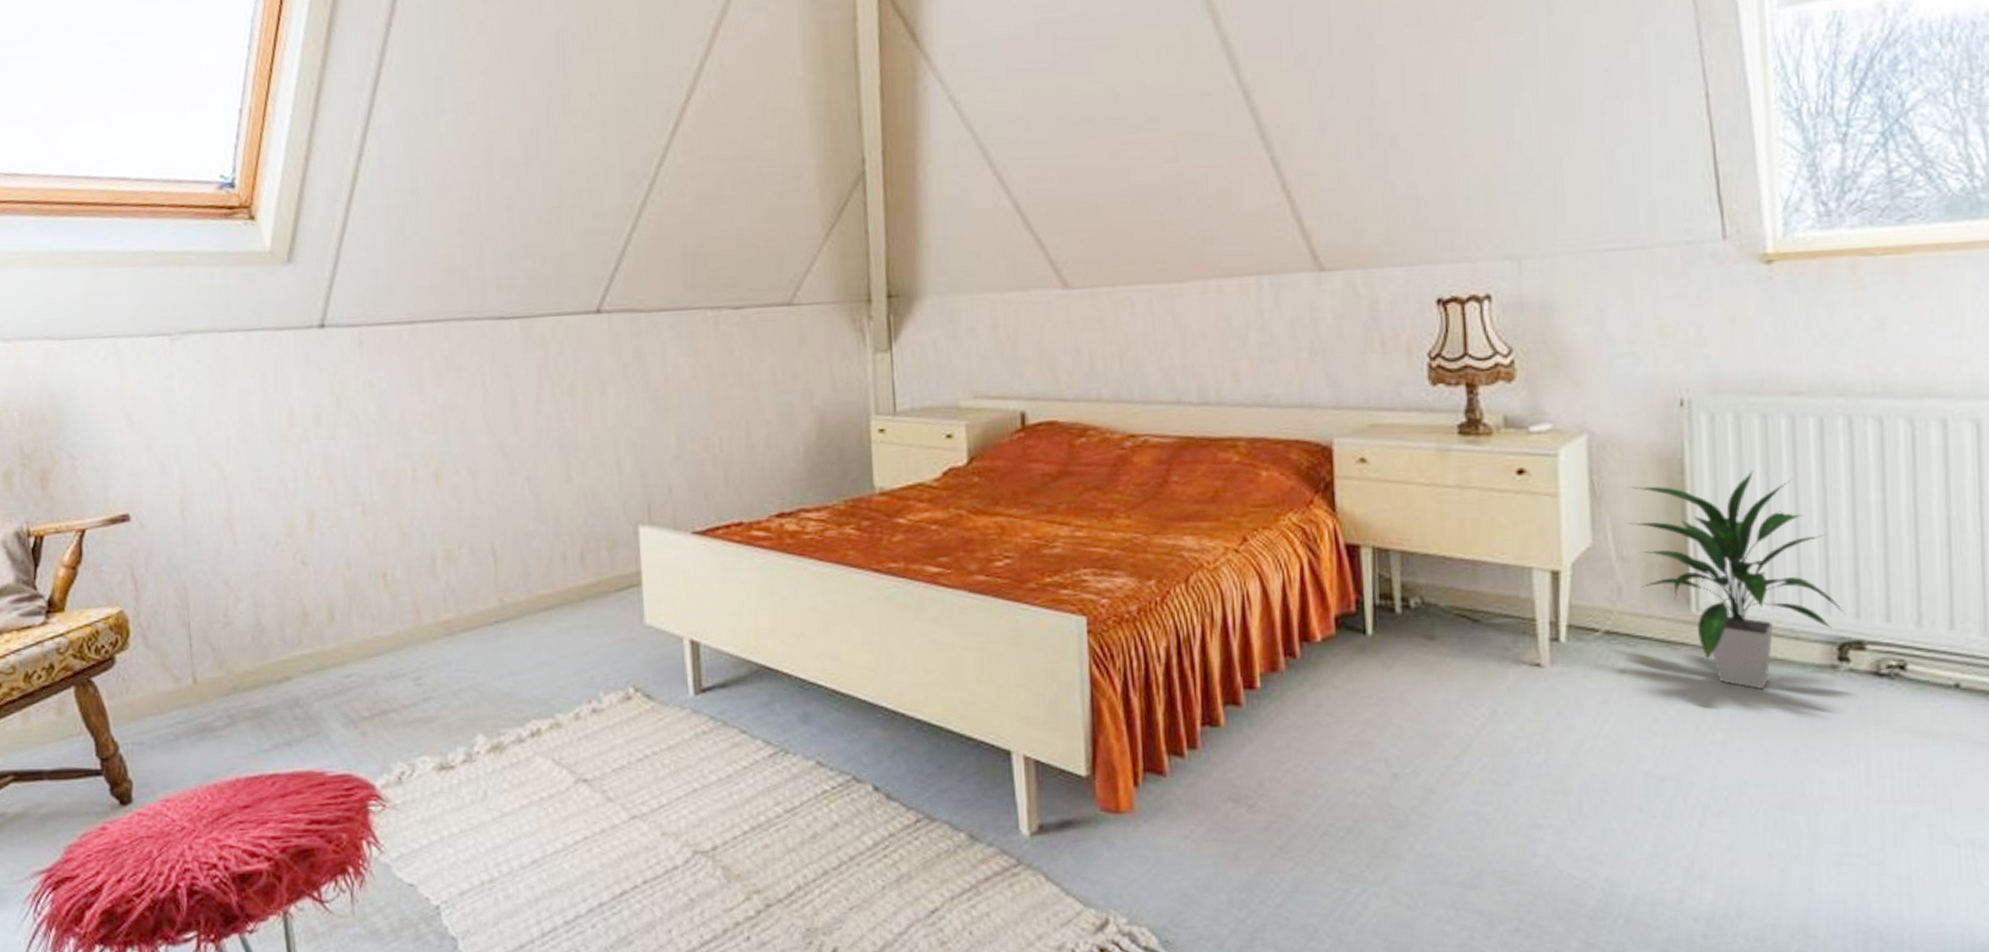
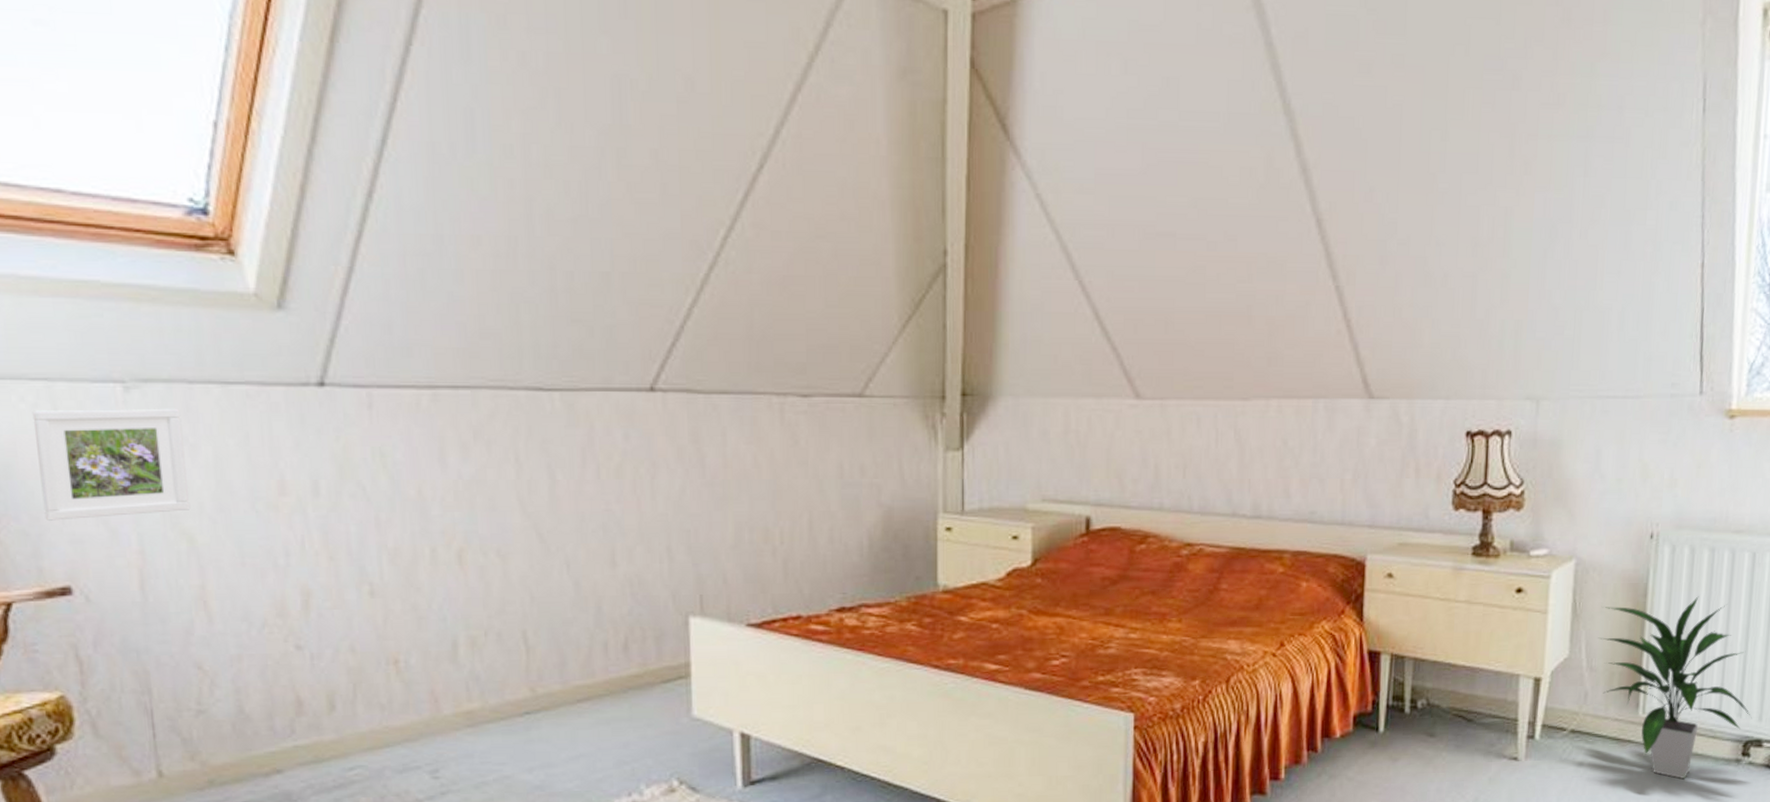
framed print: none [103,355,220,457] -> present [32,408,191,521]

